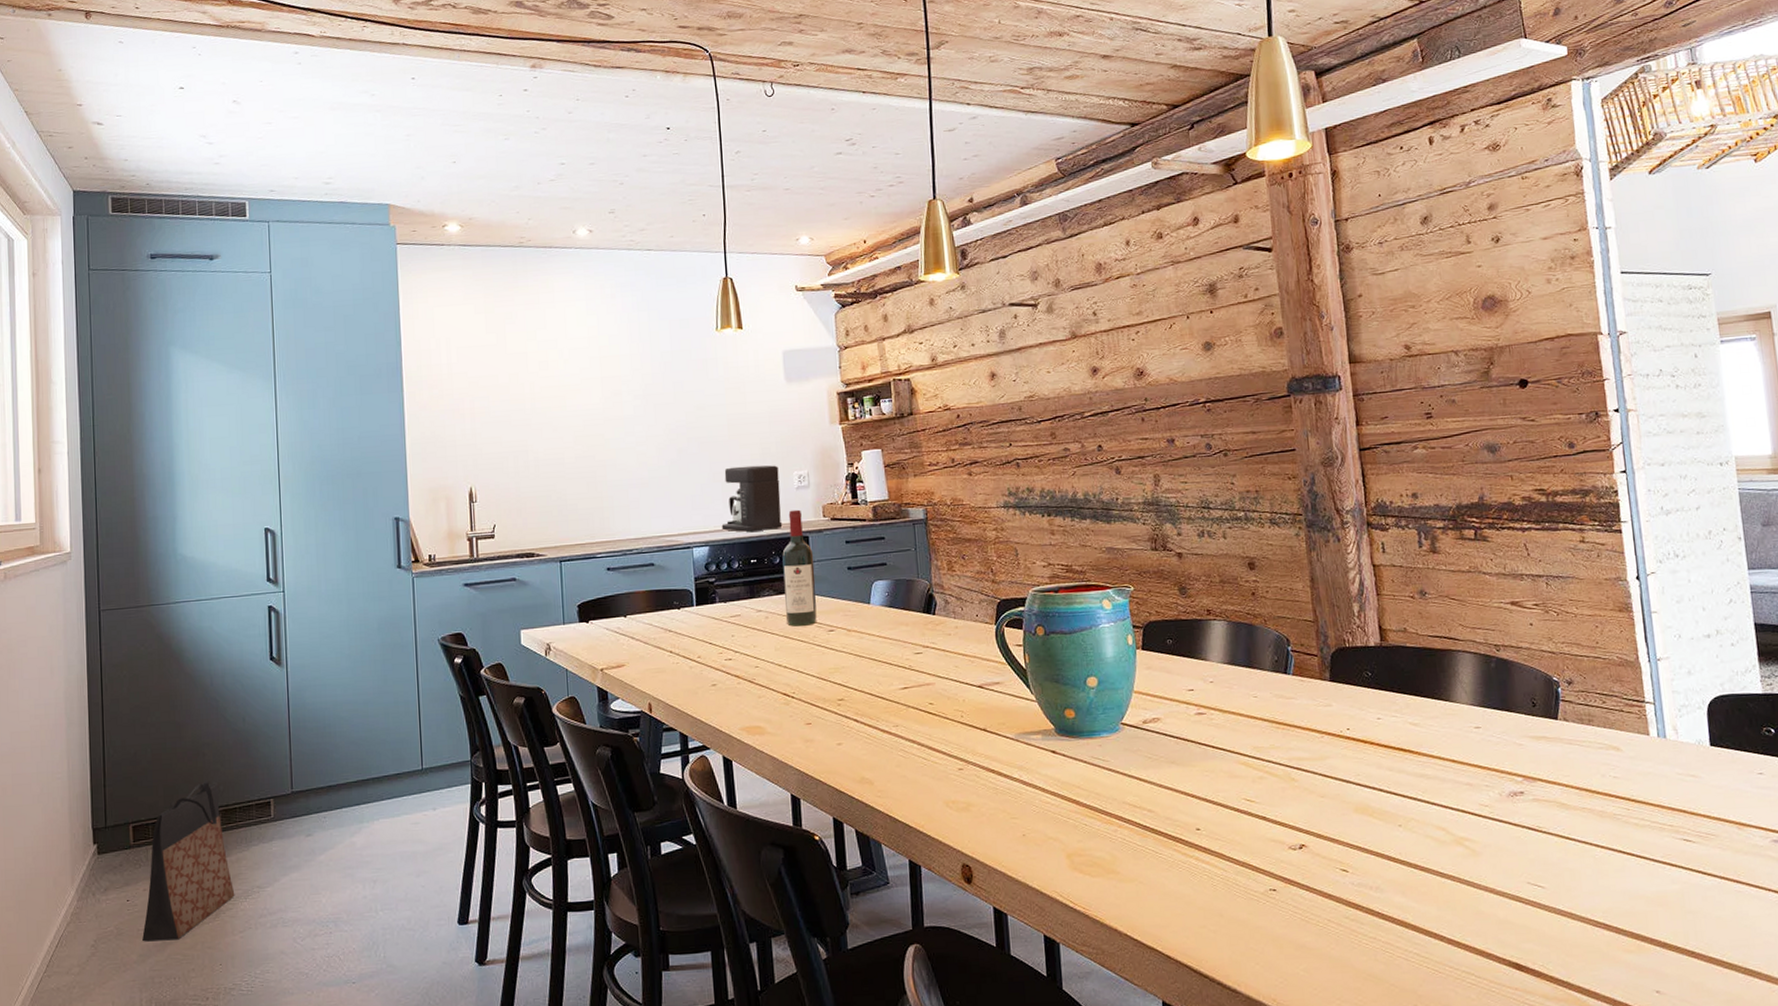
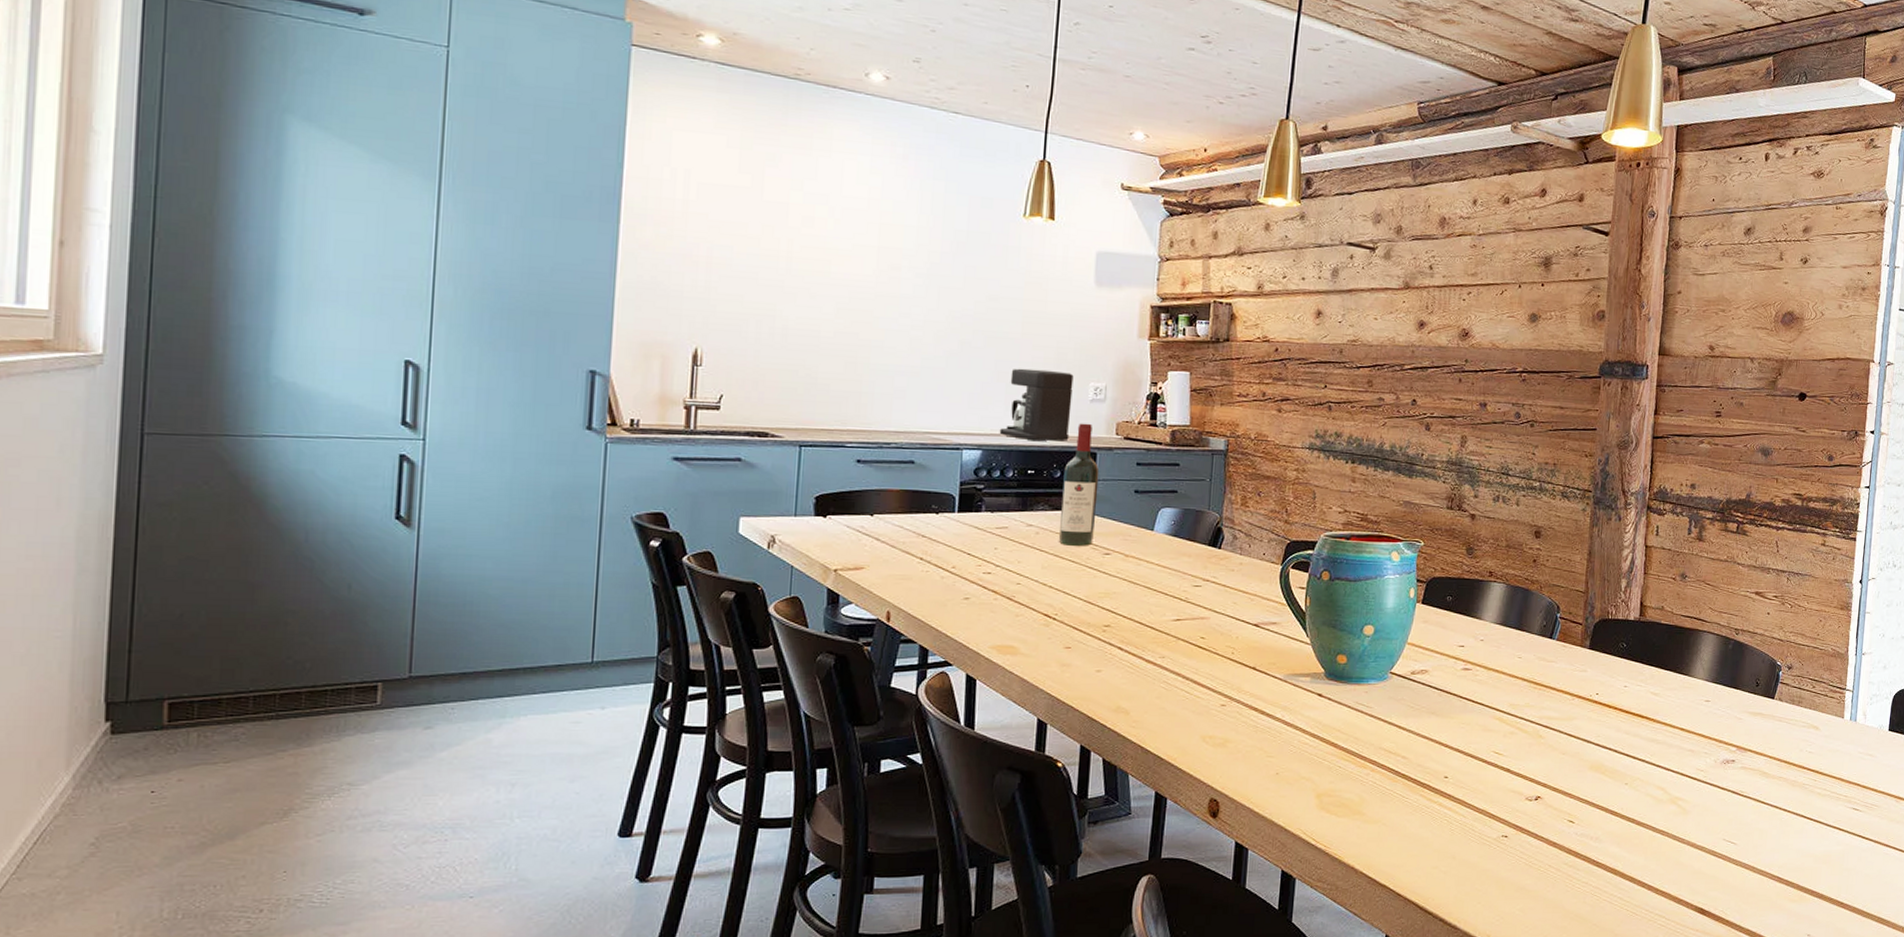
bag: present [142,781,235,942] -> none [170,655,315,842]

